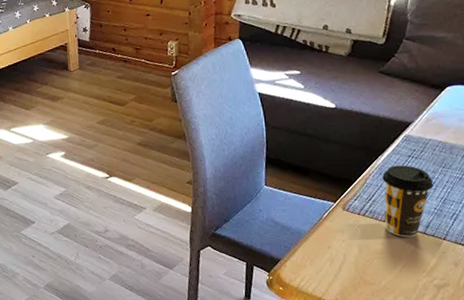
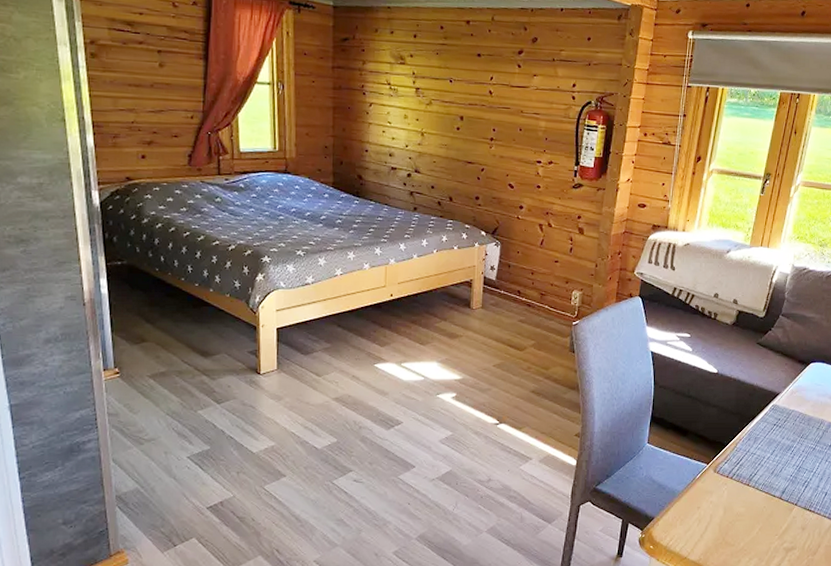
coffee cup: present [382,165,434,238] -> none [748,432,792,502]

